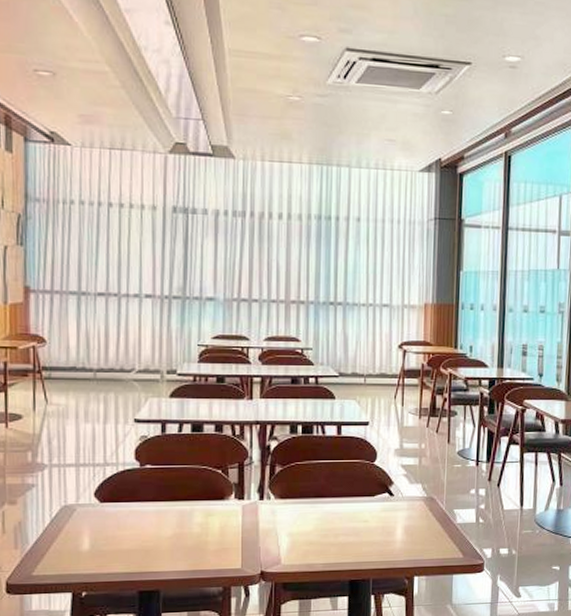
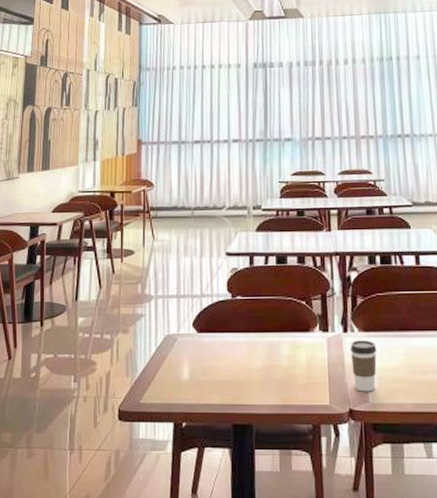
coffee cup: none [265,506,292,555] -> present [350,340,377,392]

